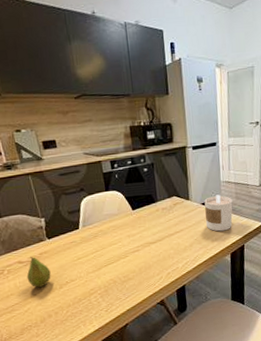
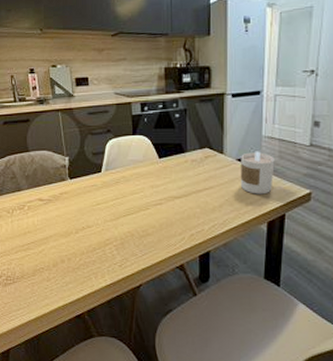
fruit: present [26,256,51,288] -> none [45,194,68,230]

